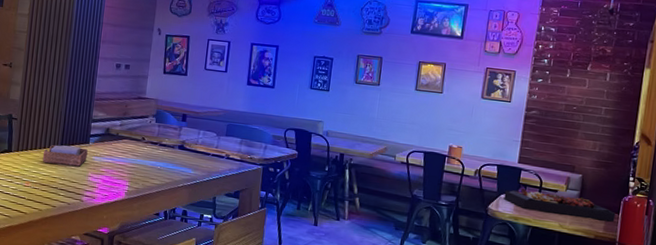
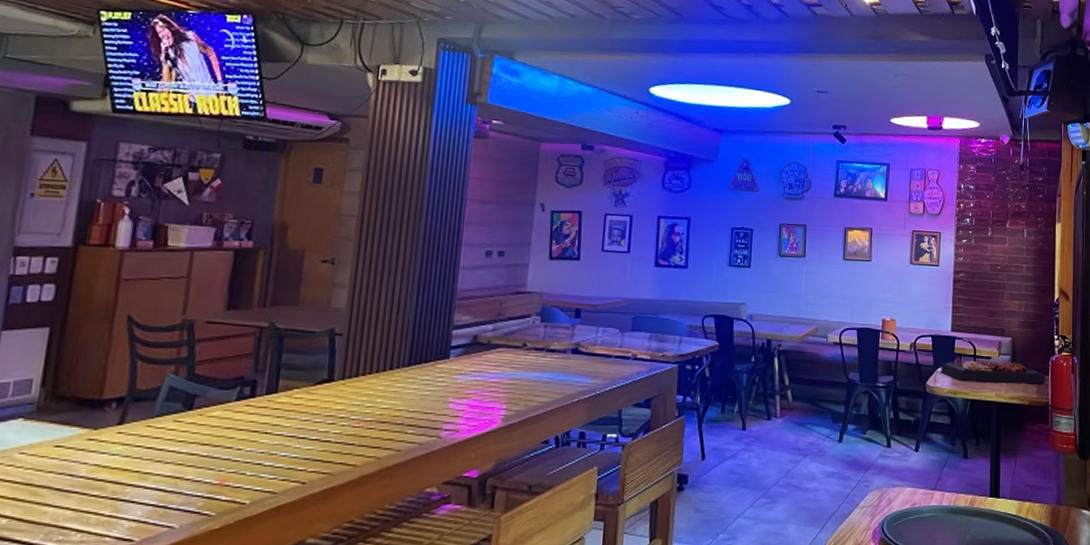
napkin holder: present [42,144,88,167] -> none [380,363,448,391]

